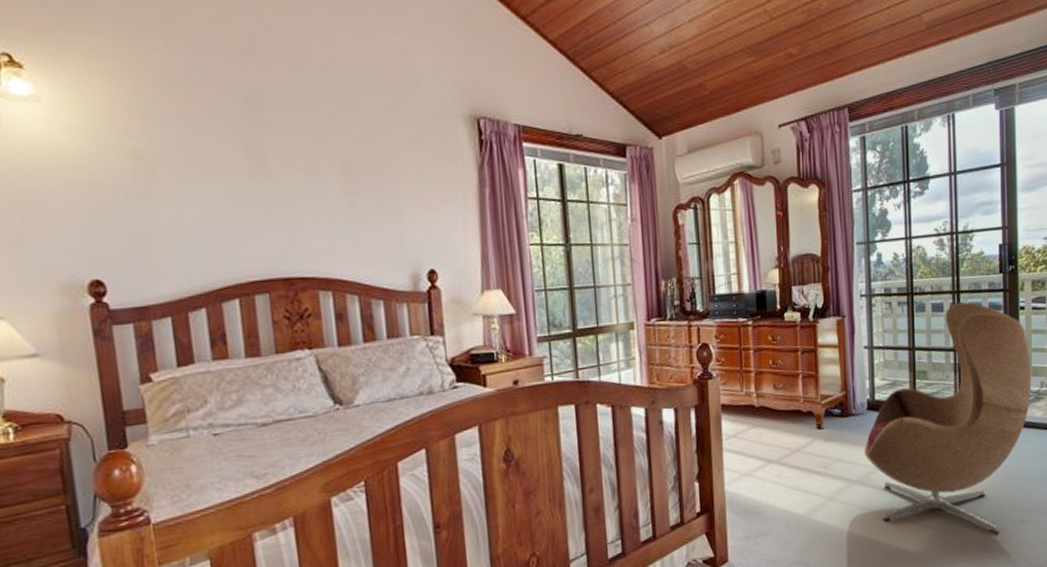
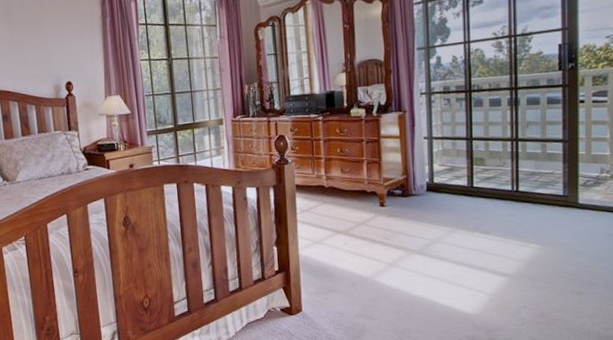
armchair: present [864,302,1032,535] -> none [423,97,591,303]

